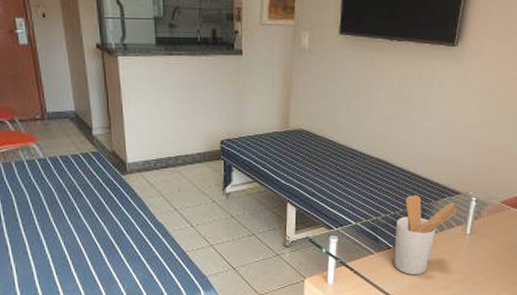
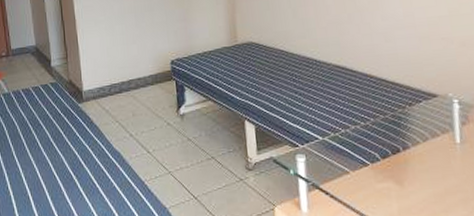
utensil holder: present [394,195,457,275] -> none [369,101,439,197]

